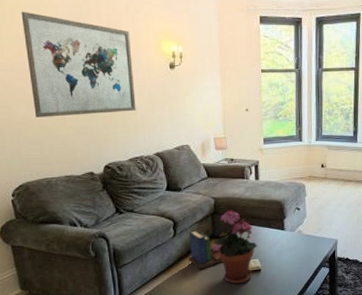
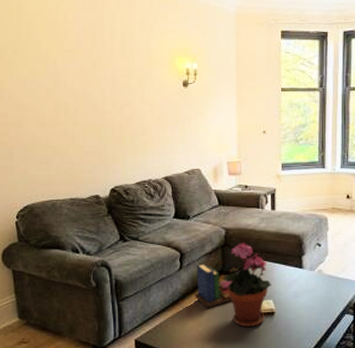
wall art: present [21,11,136,118] -> none [37,28,146,136]

